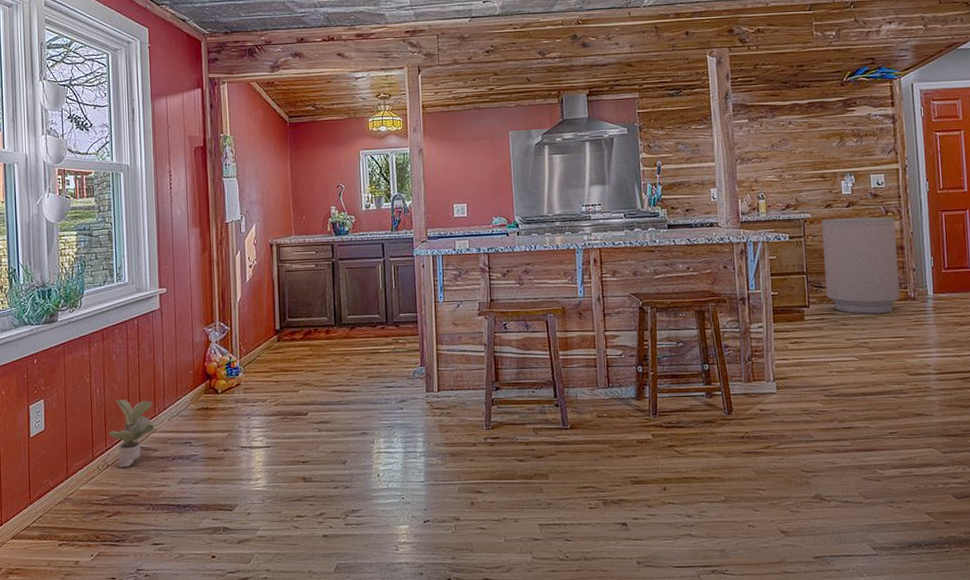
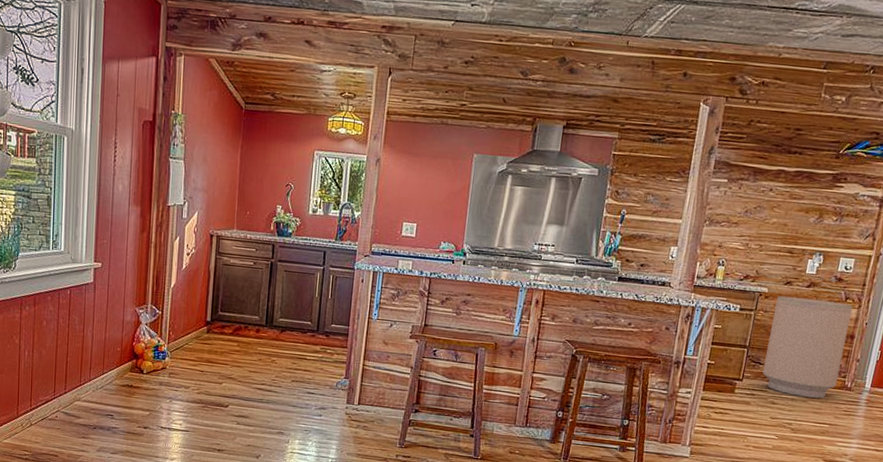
potted plant: present [107,398,155,468] -> none [33,364,79,429]

